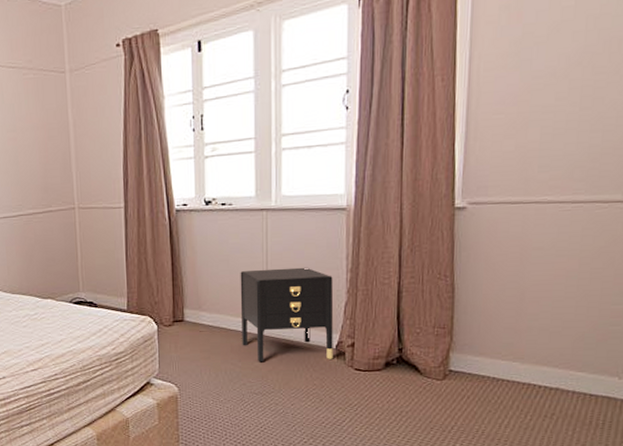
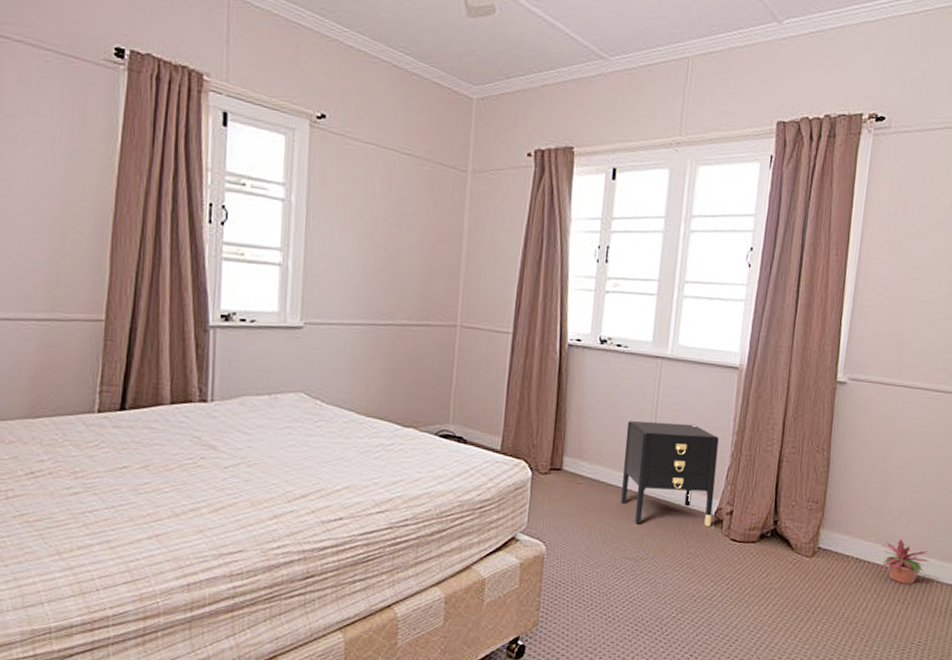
potted plant: none [521,355,580,399] -> present [881,539,930,584]

